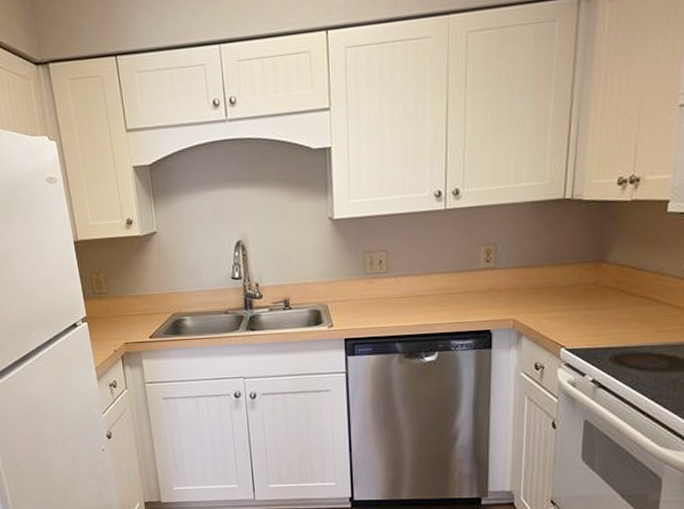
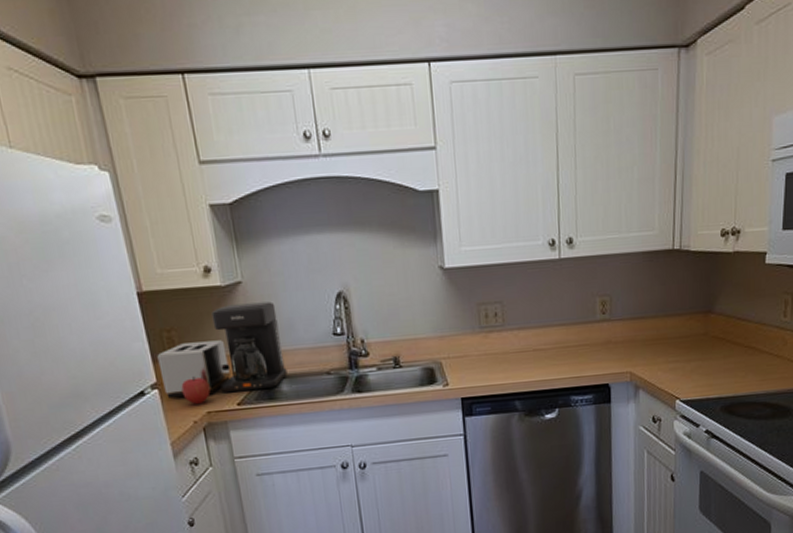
toaster: none [87,282,145,330] -> present [157,340,231,399]
fruit: none [105,312,128,337] -> present [181,376,211,405]
coffee maker: none [131,249,192,326] -> present [211,301,288,392]

